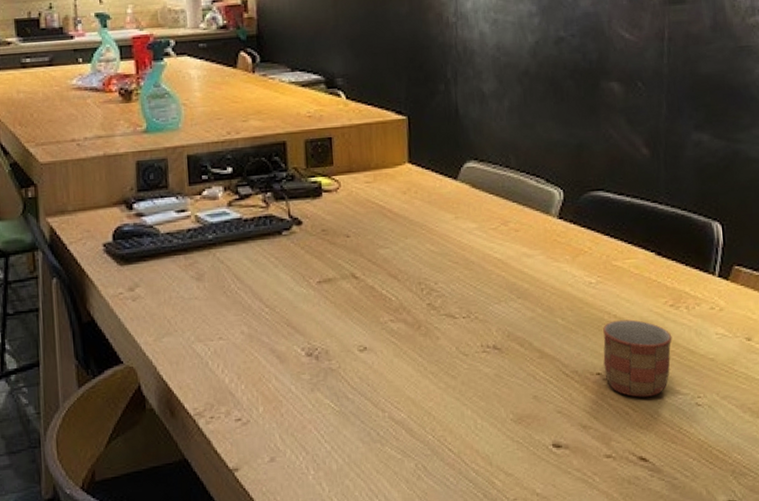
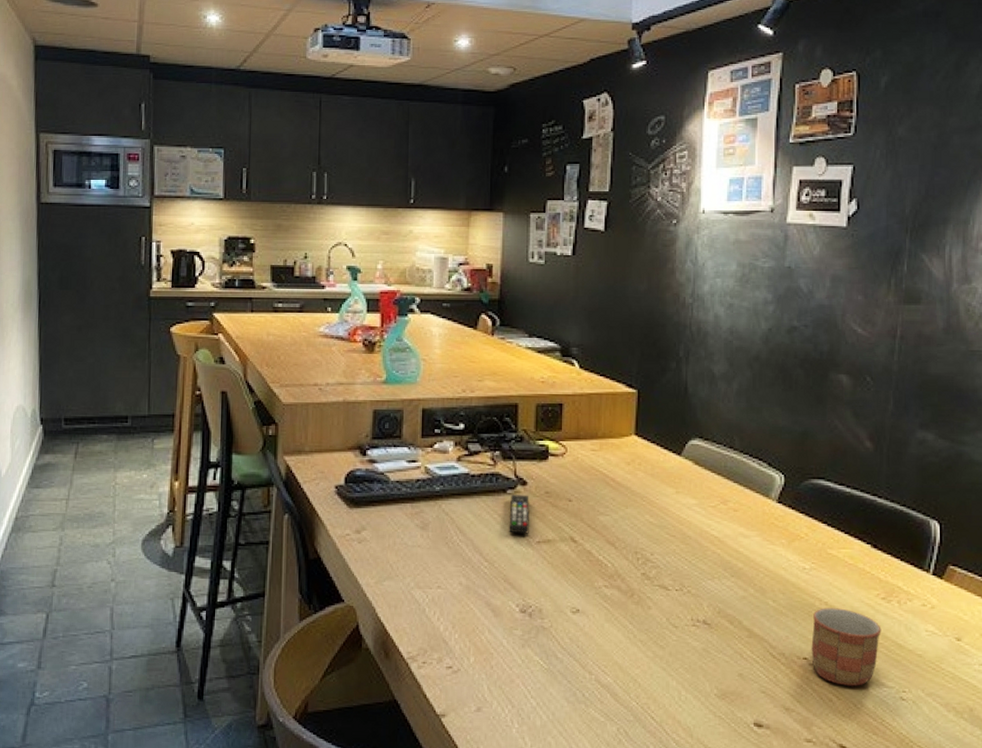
remote control: none [286,234,309,276] -> present [509,494,530,534]

